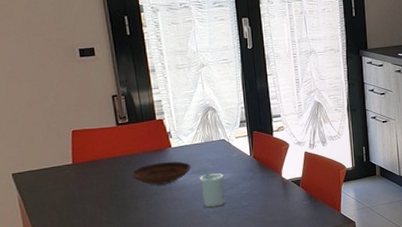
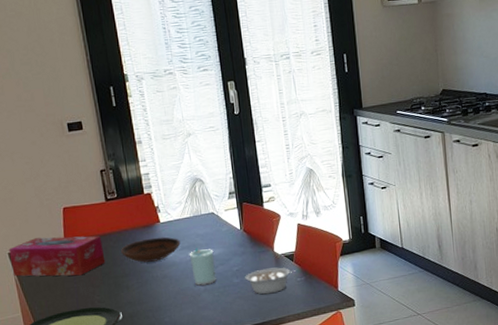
tissue box: none [12,158,115,197] -> present [9,235,106,277]
legume: none [253,191,303,217] -> present [245,267,297,295]

